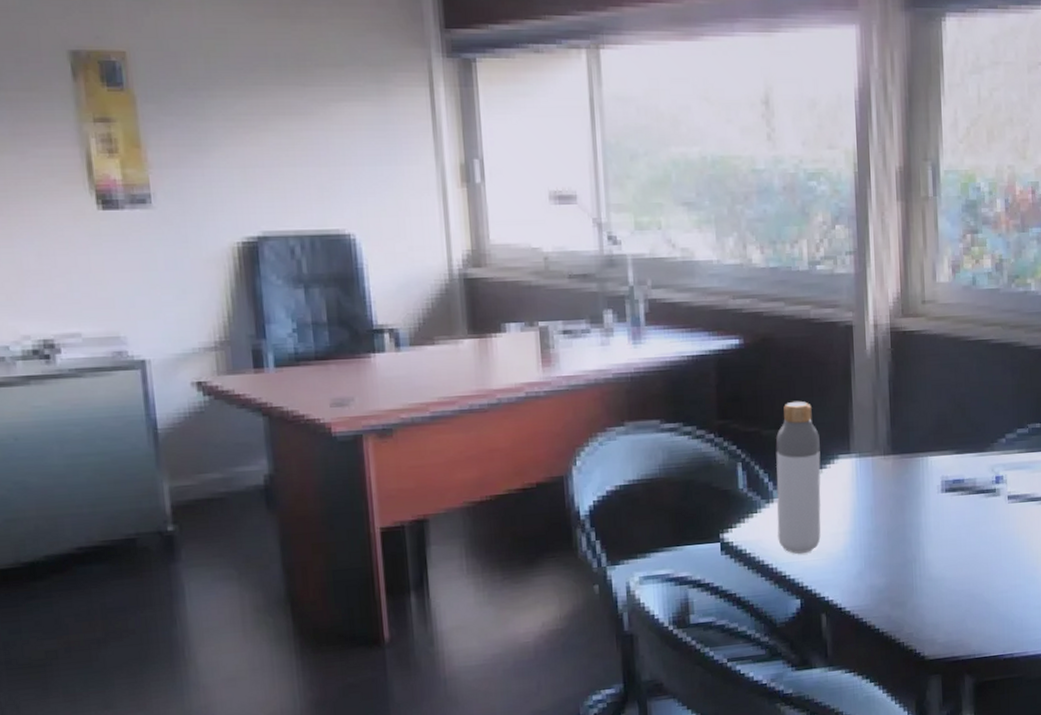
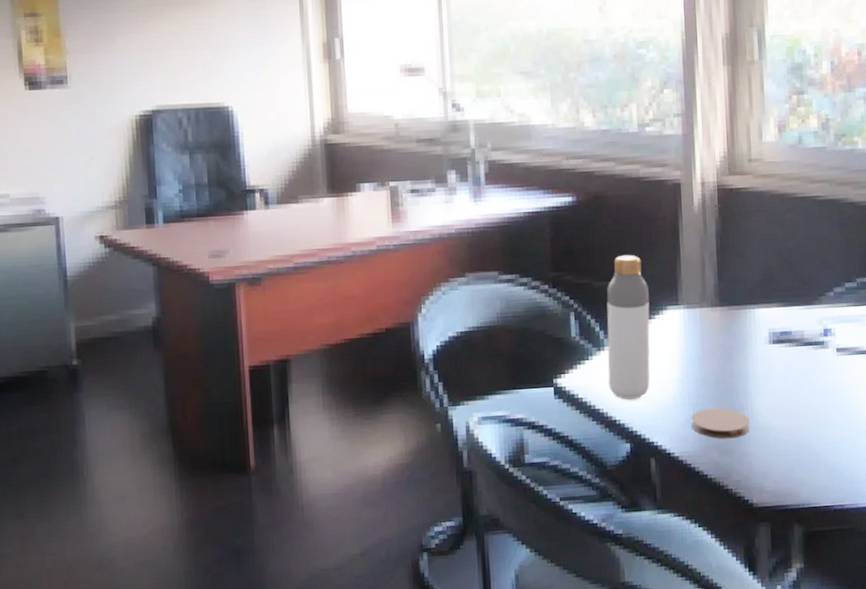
coaster: none [863,559,922,592] -> present [691,407,750,439]

